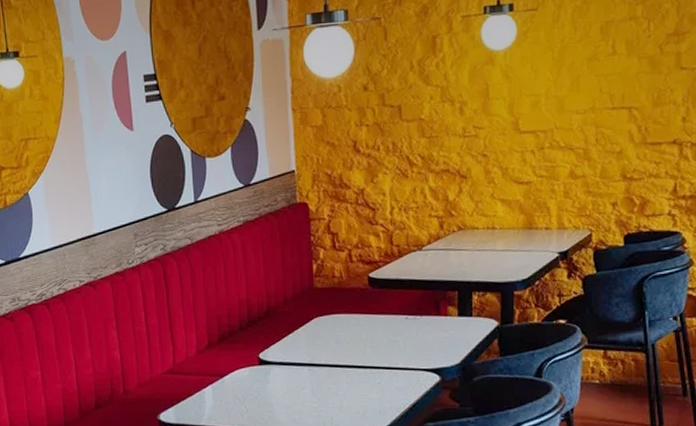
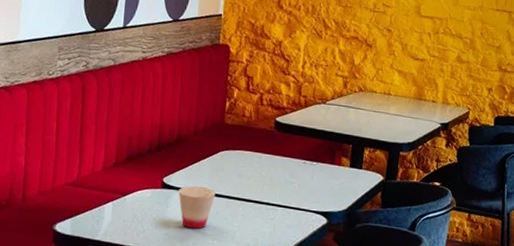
cup: none [276,357,315,403] -> present [178,186,216,229]

